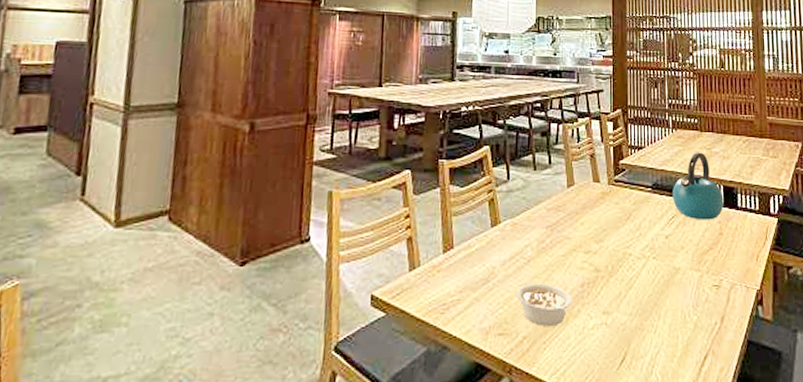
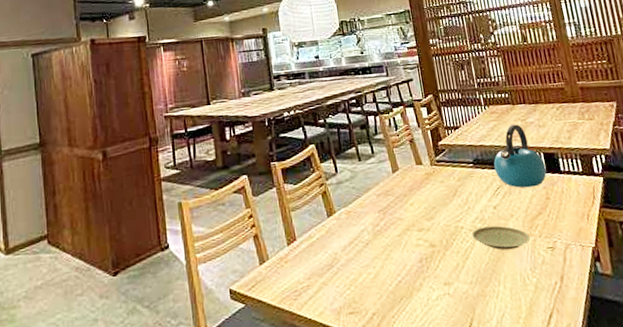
legume: present [516,283,573,326] -> none [360,263,414,302]
plate: none [639,256,697,284] -> present [472,225,530,251]

